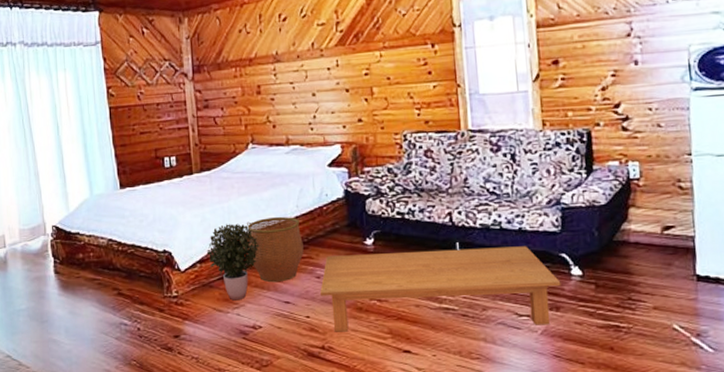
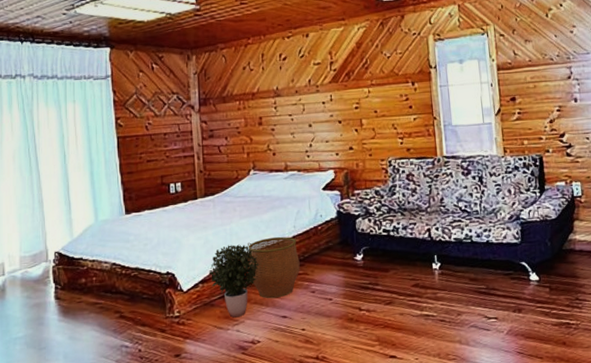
coffee table: present [320,246,561,332] -> none [315,256,522,343]

